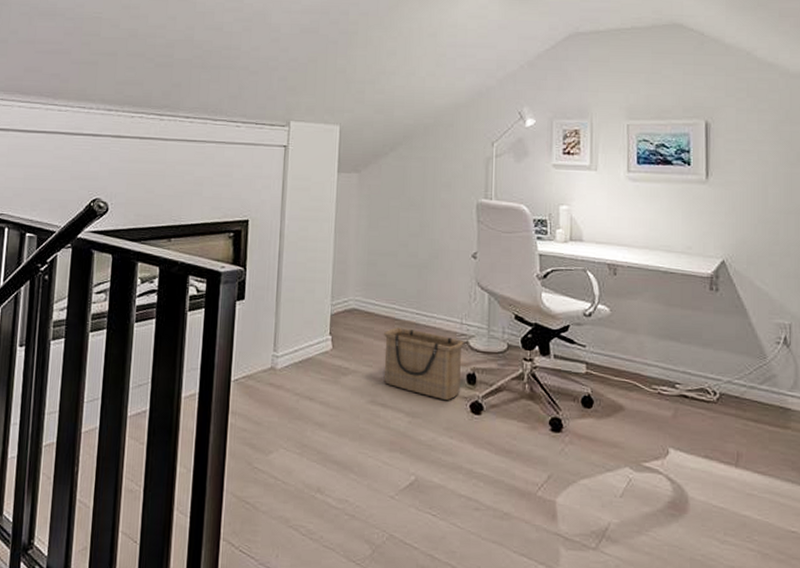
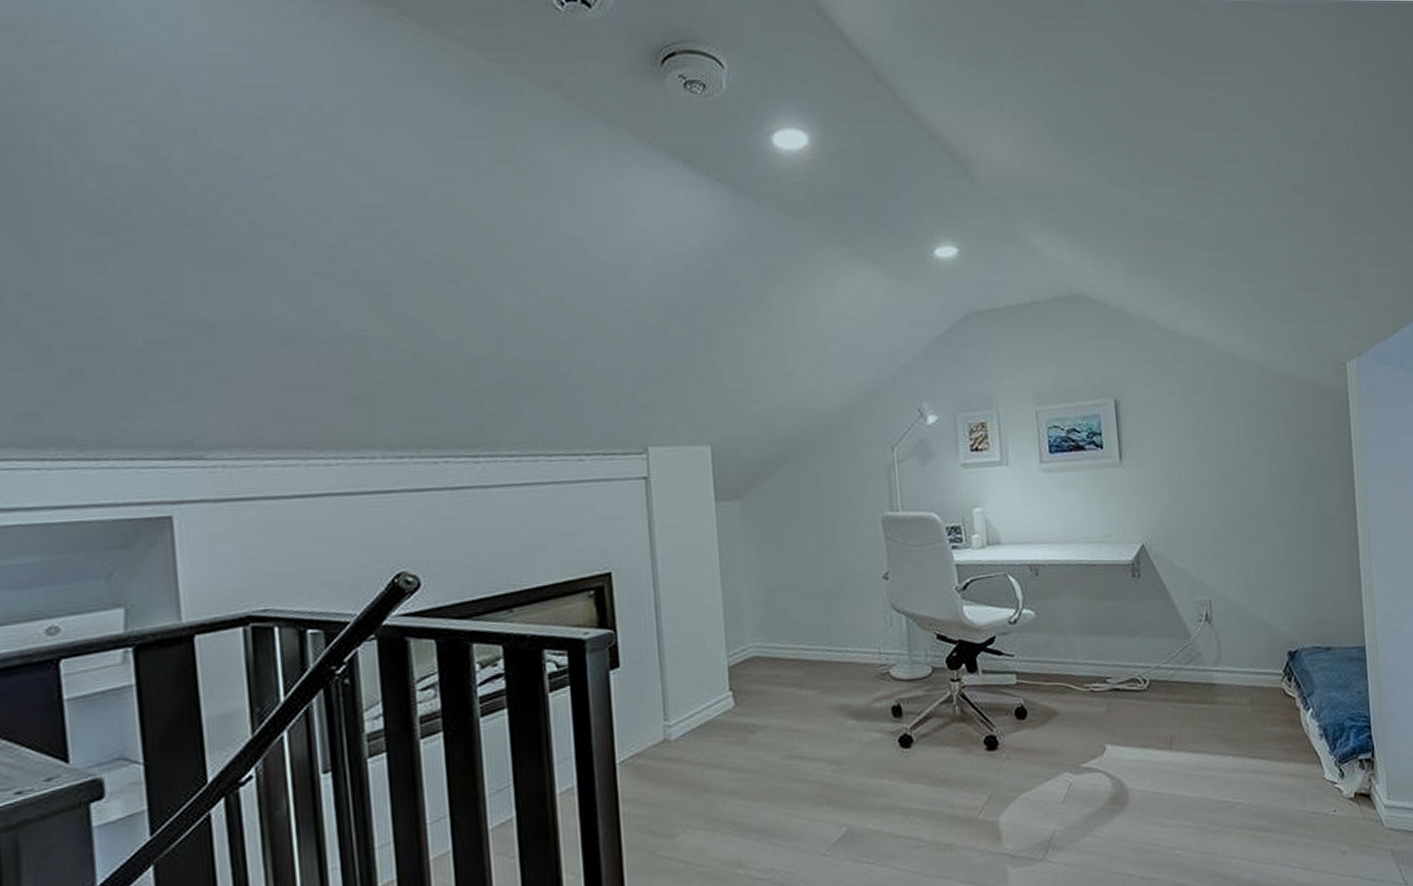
basket: present [384,327,464,401] -> none [793,668,886,740]

